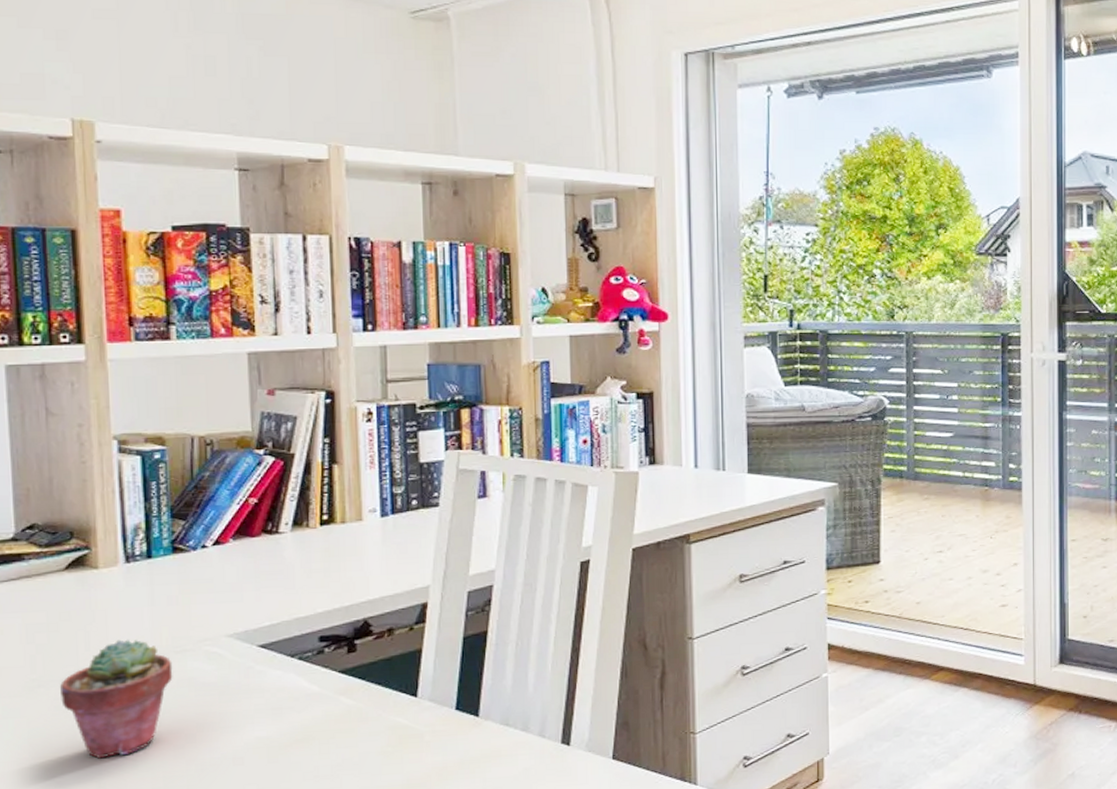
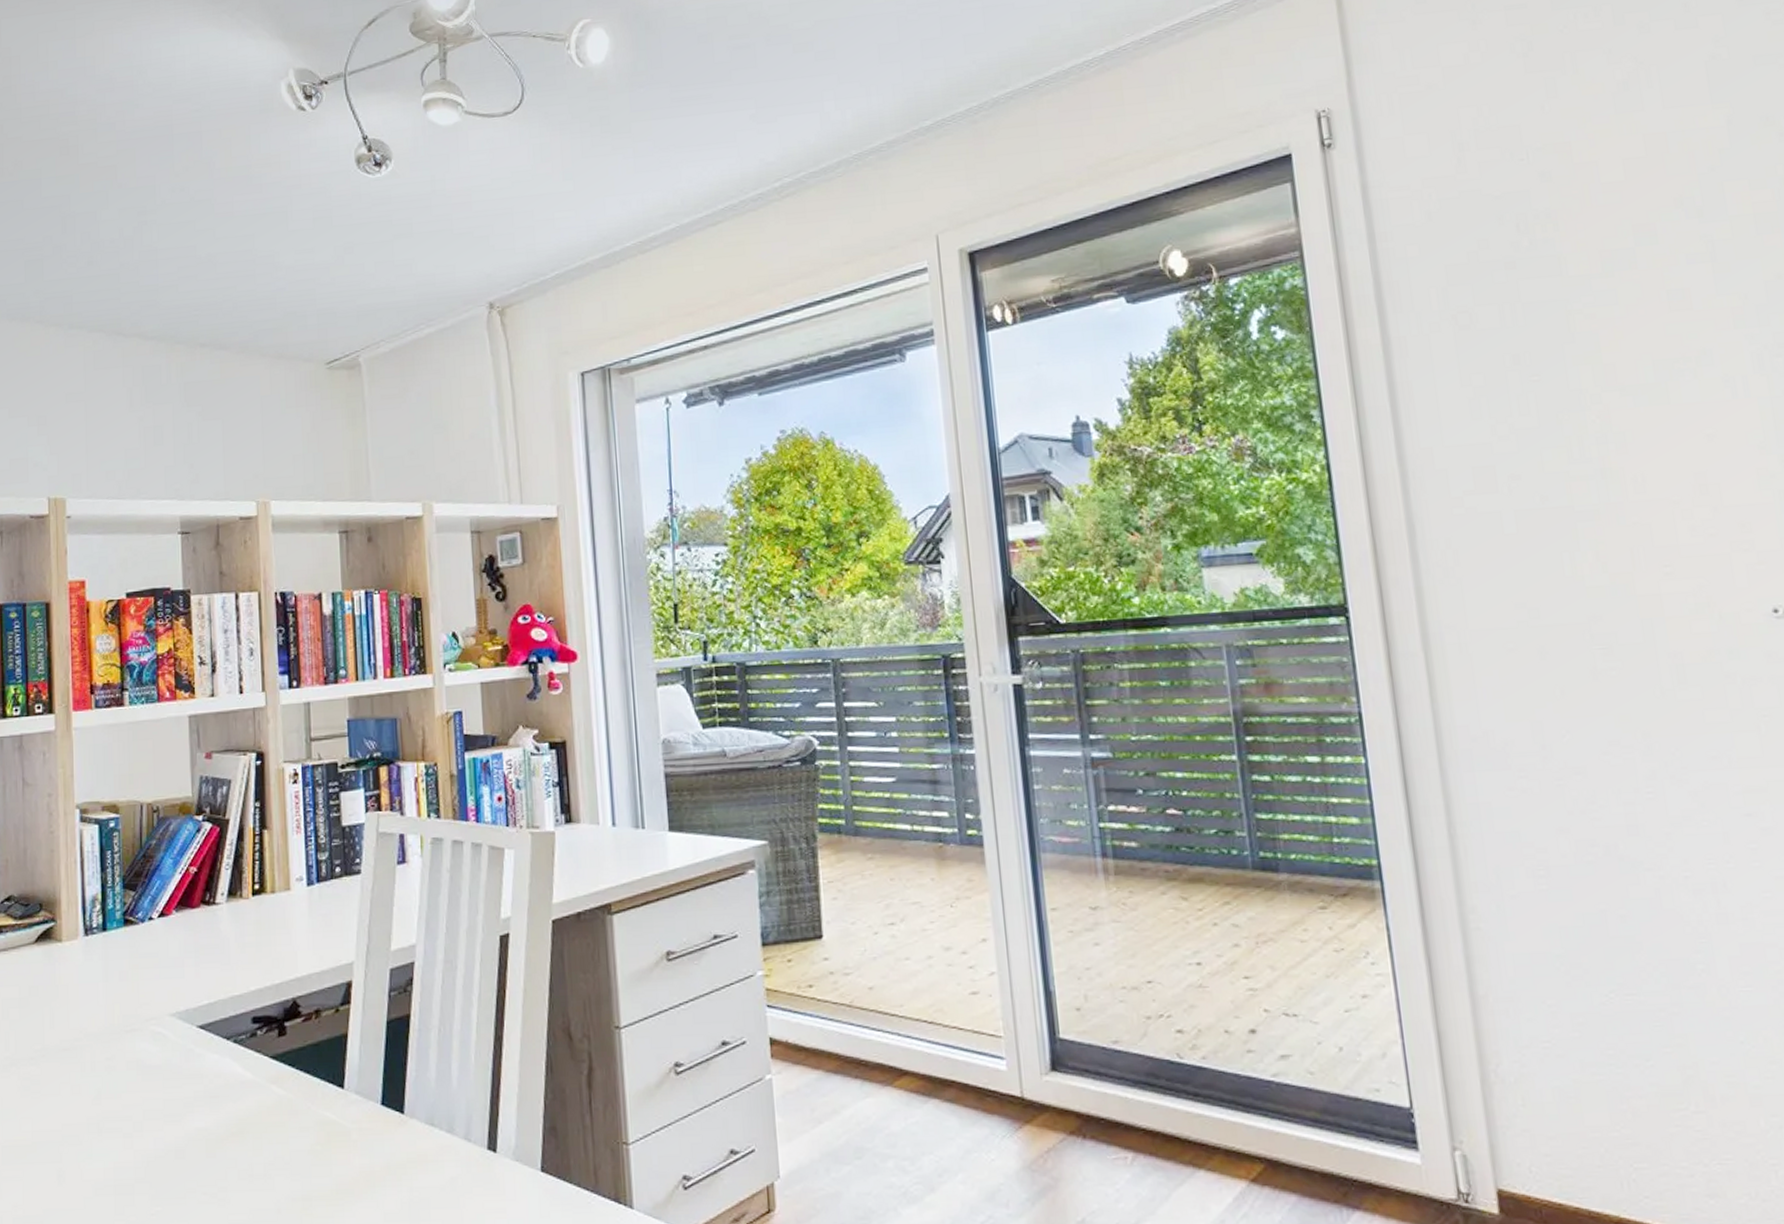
potted succulent: present [60,639,173,759] -> none [29,1016,123,1145]

